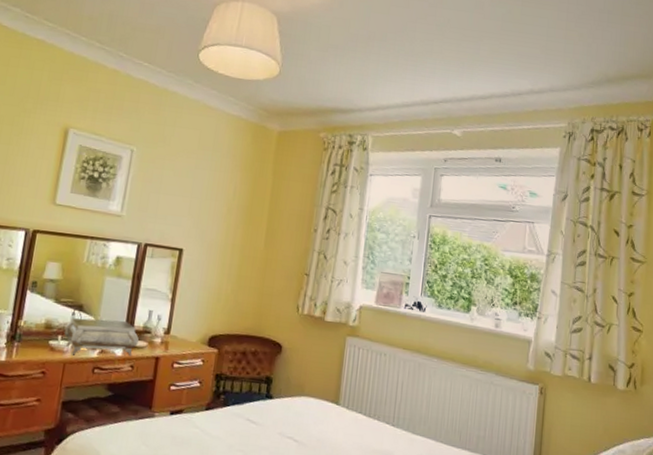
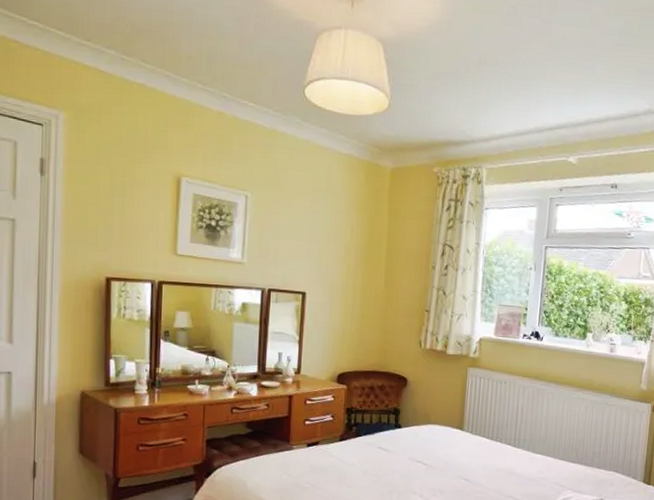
jewelry box: present [63,318,139,357] -> none [200,363,272,398]

